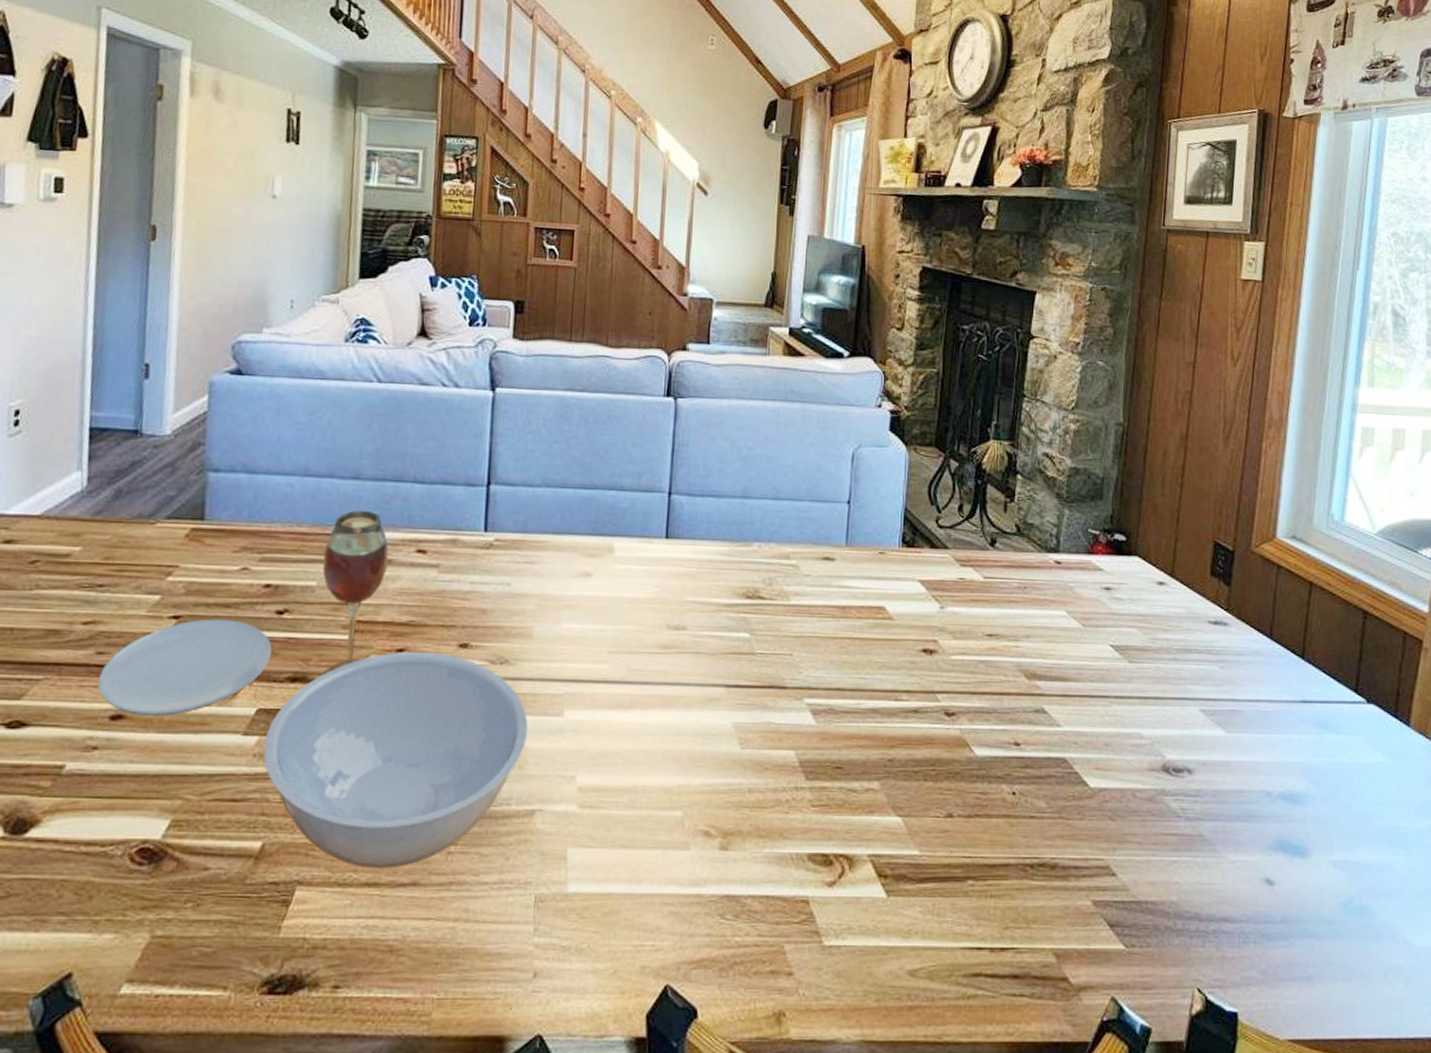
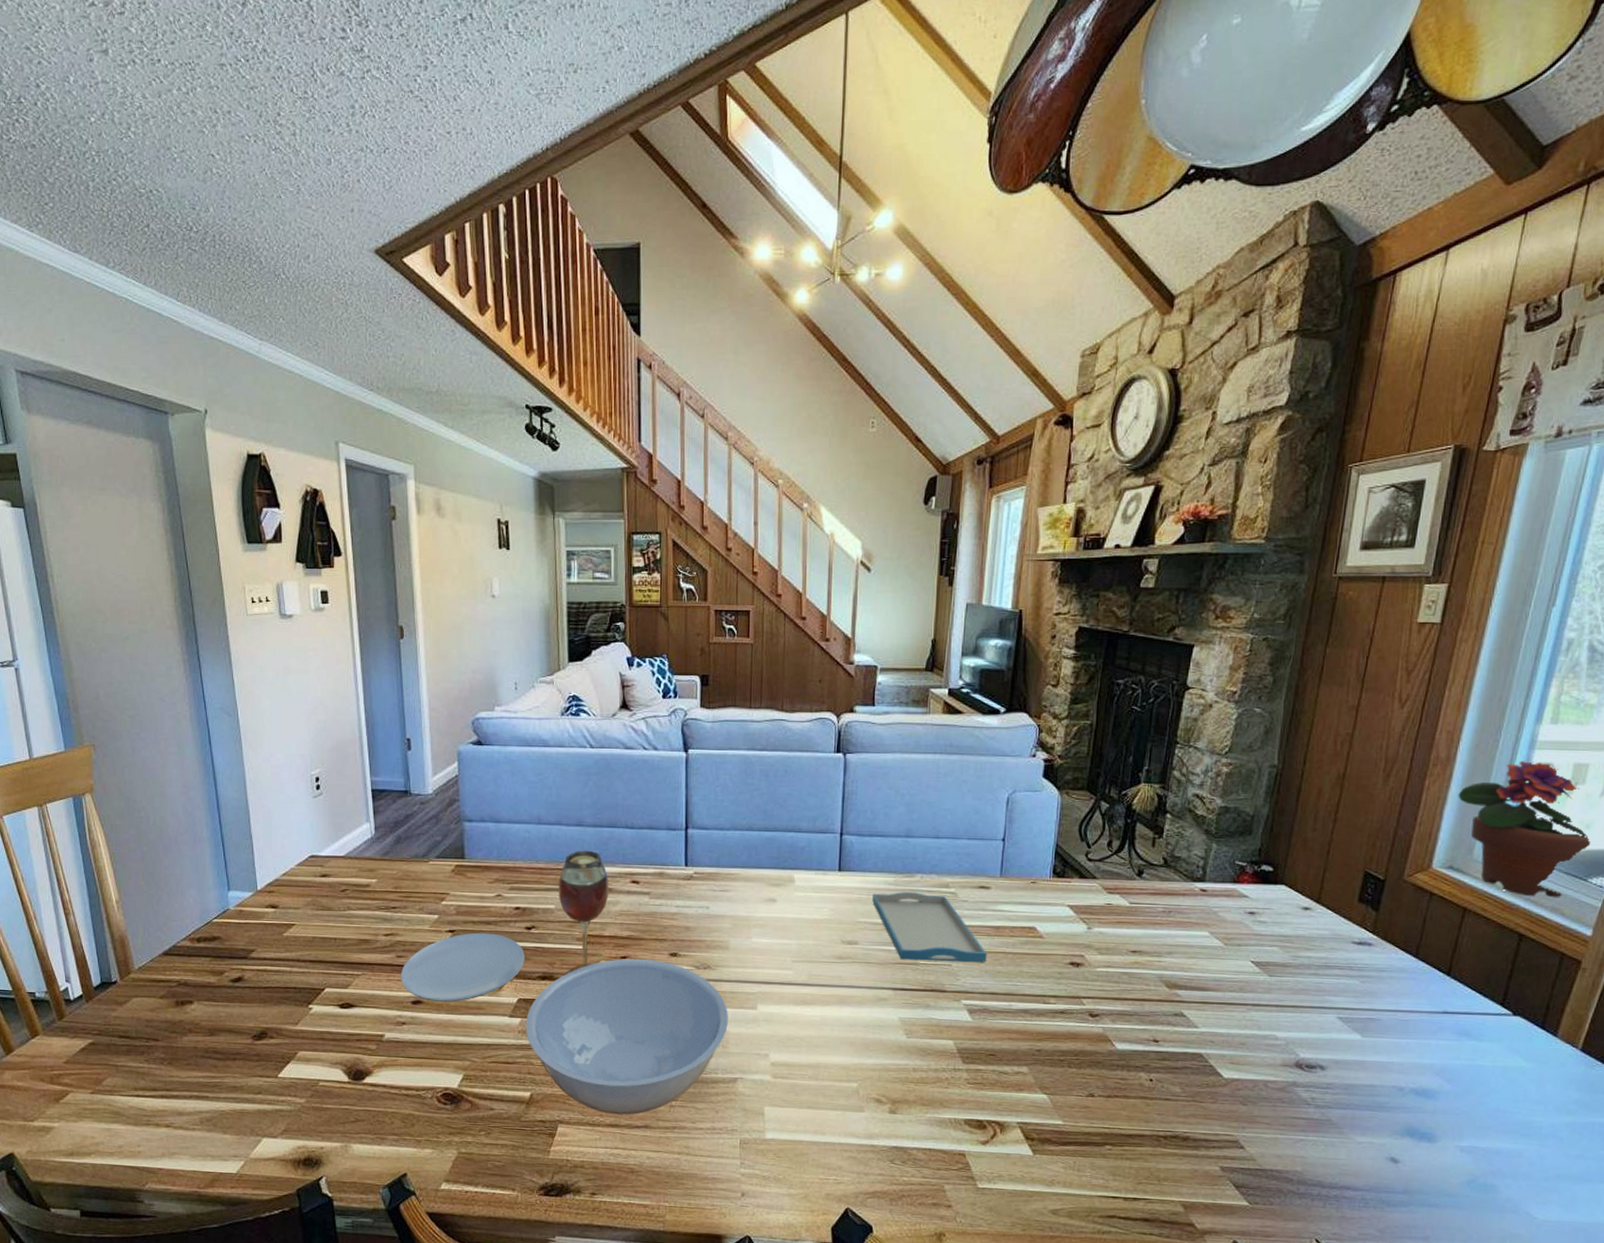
tray: none [703,564,832,650] -> present [872,892,987,962]
potted flower: none [1293,425,1417,571] -> present [1458,761,1591,898]

